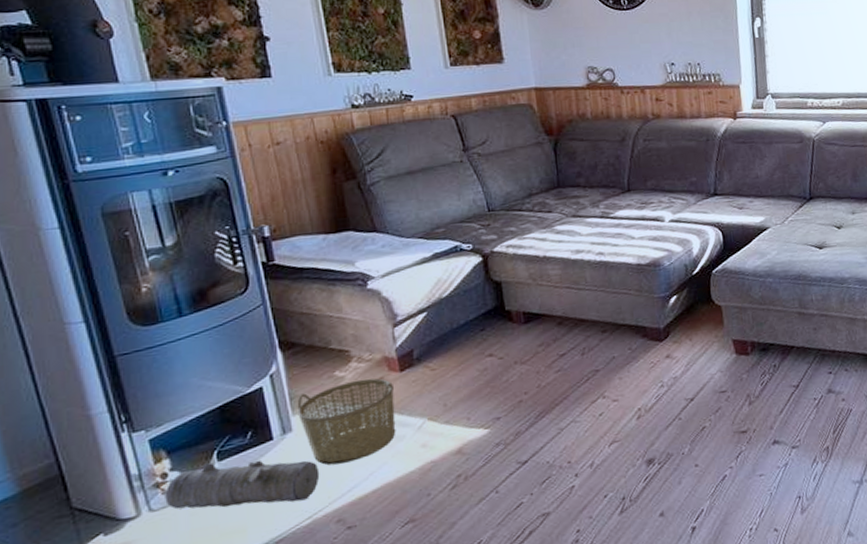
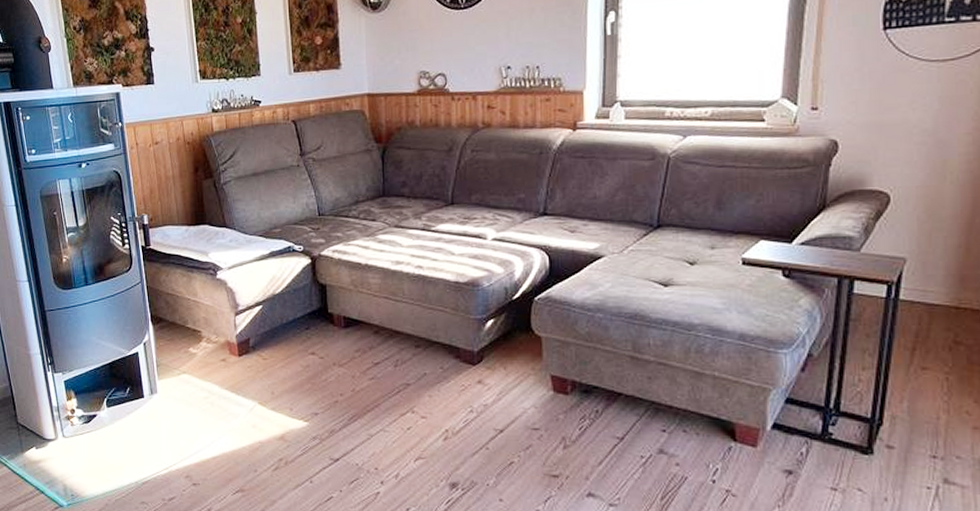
decorative log: present [164,460,320,510] -> none [73,408,175,453]
basket: present [297,378,396,465] -> none [161,358,234,428]

